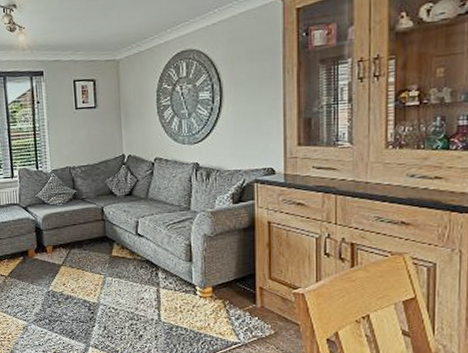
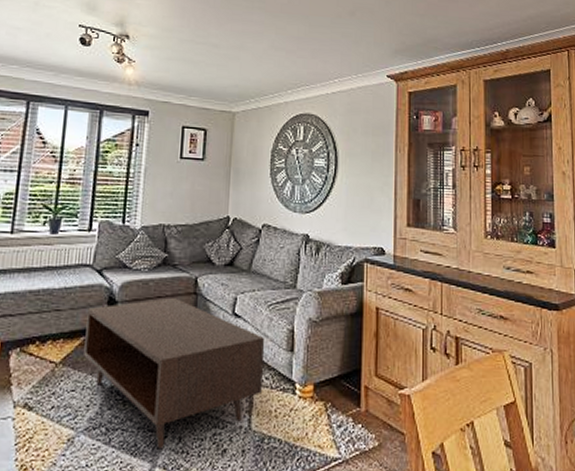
coffee table: none [21,225,167,335] -> present [84,298,264,450]

